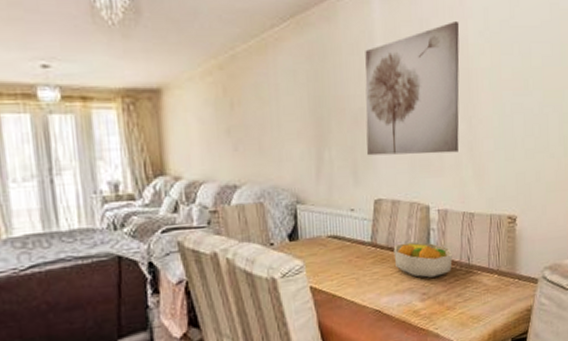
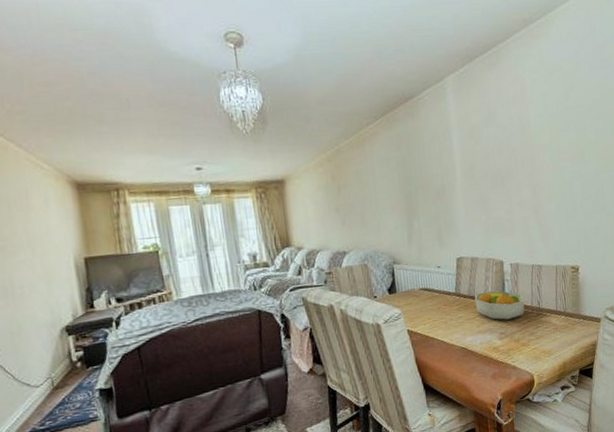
wall art: present [365,22,460,156] -> none [443,107,526,223]

